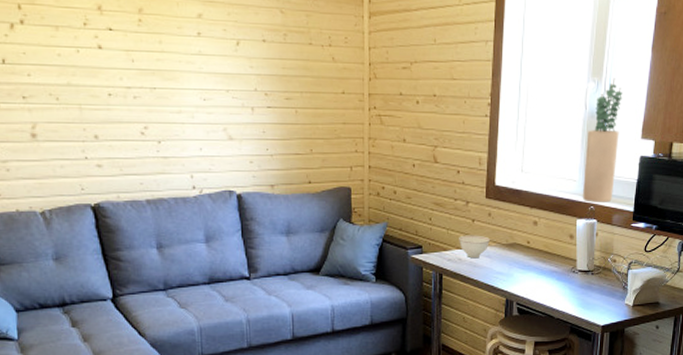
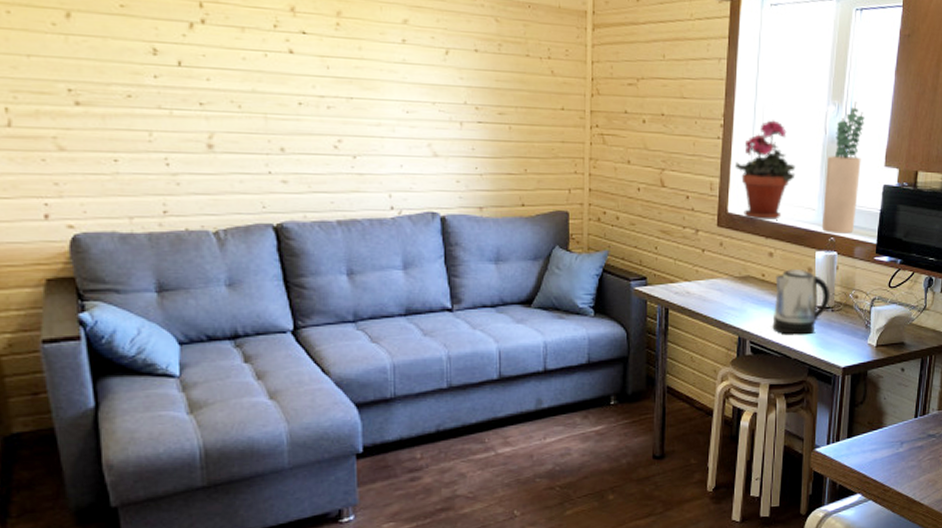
bowl: present [458,235,490,259] -> none [686,266,721,292]
potted plant: none [501,98,558,192] -> present [734,120,796,221]
kettle: none [537,236,589,297] -> present [772,269,829,335]

